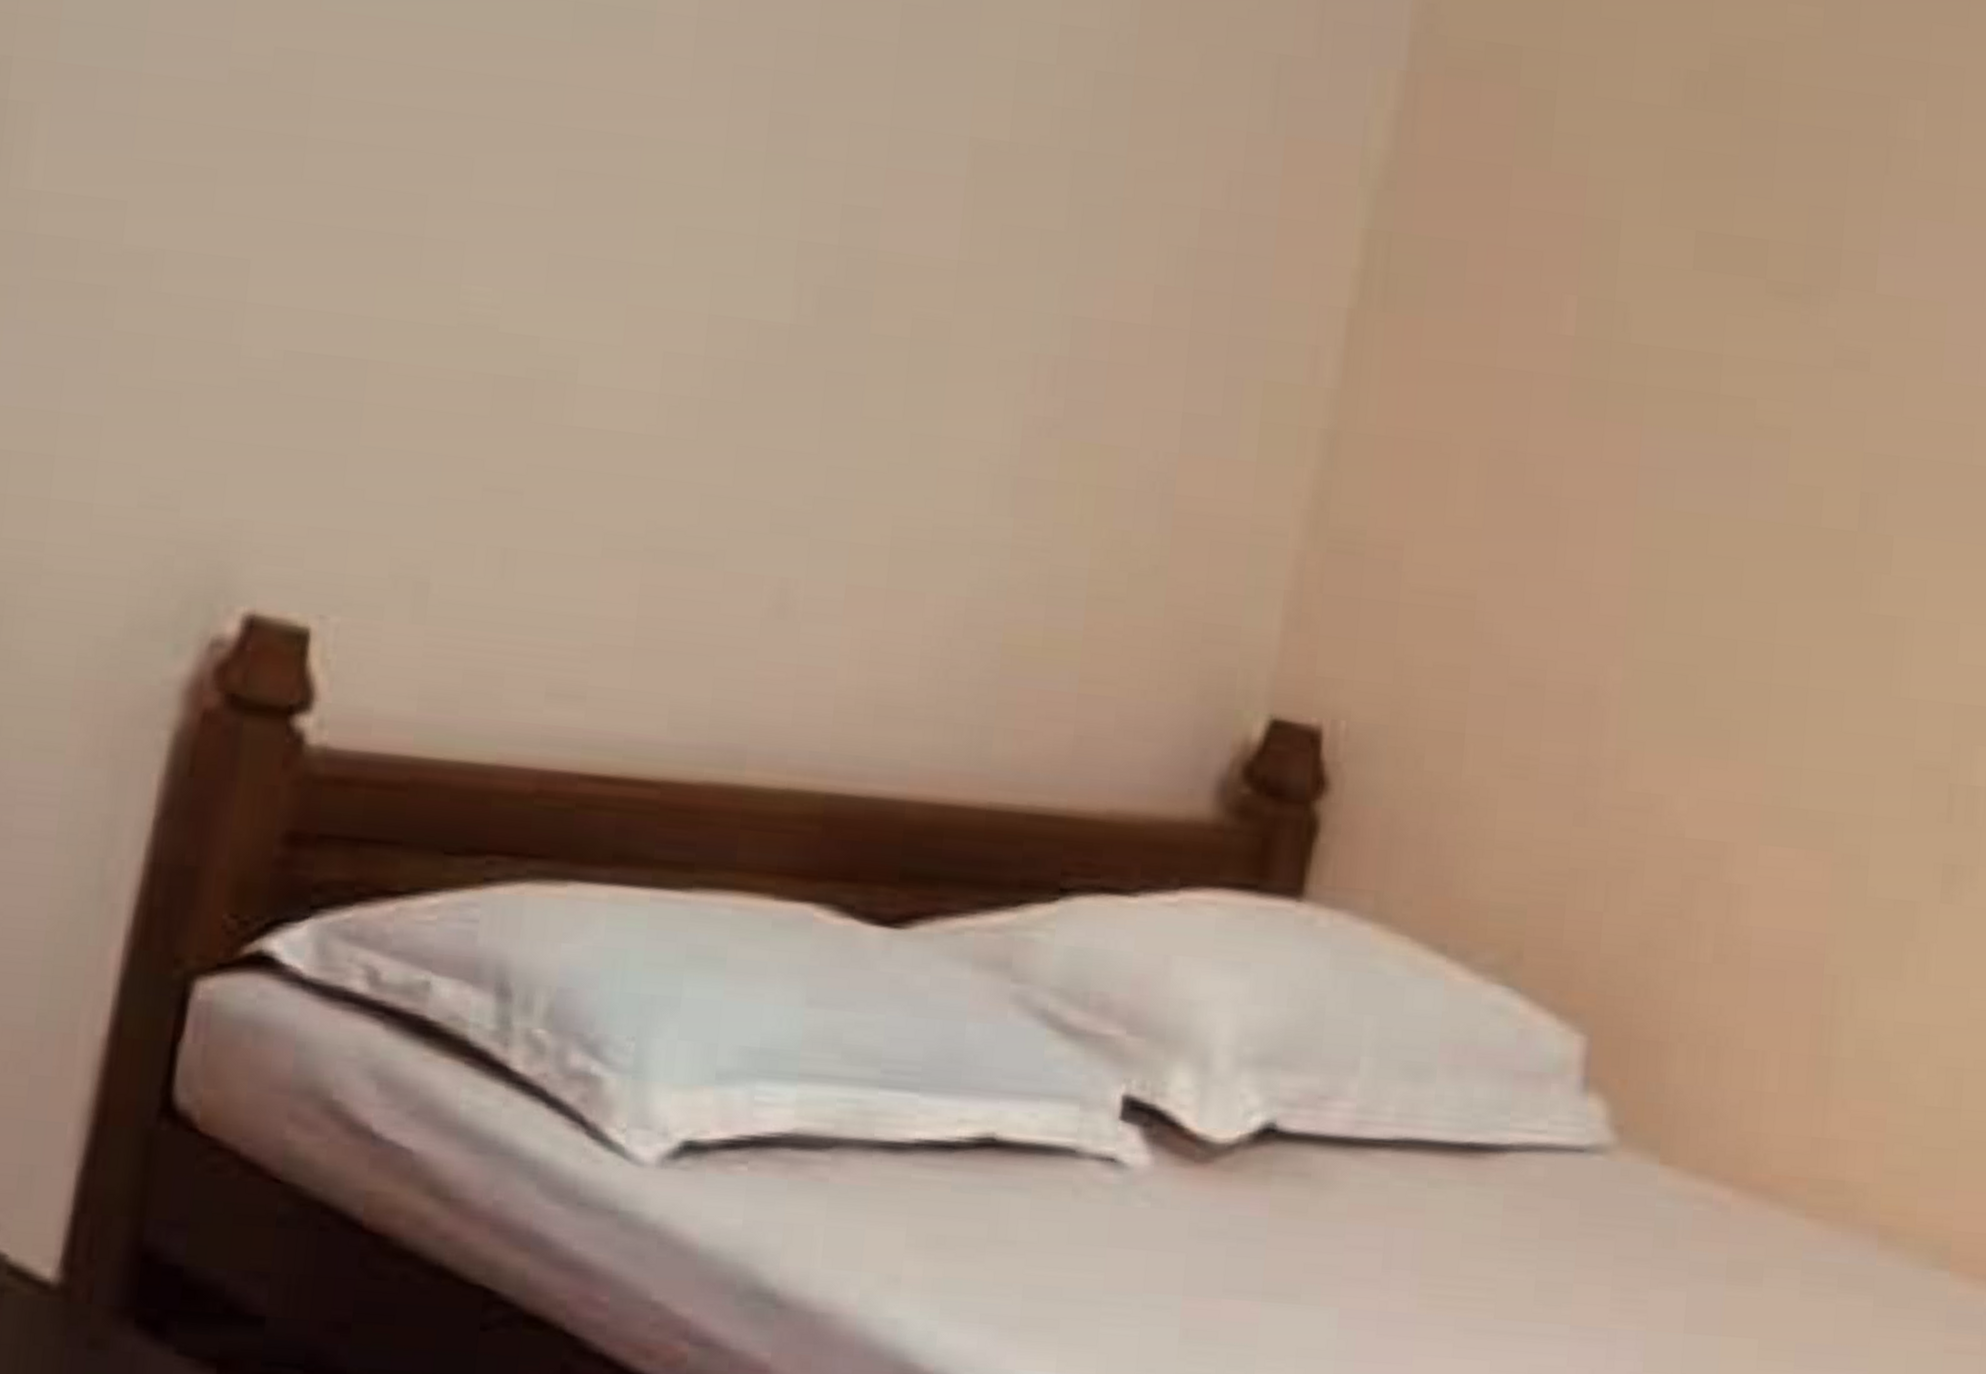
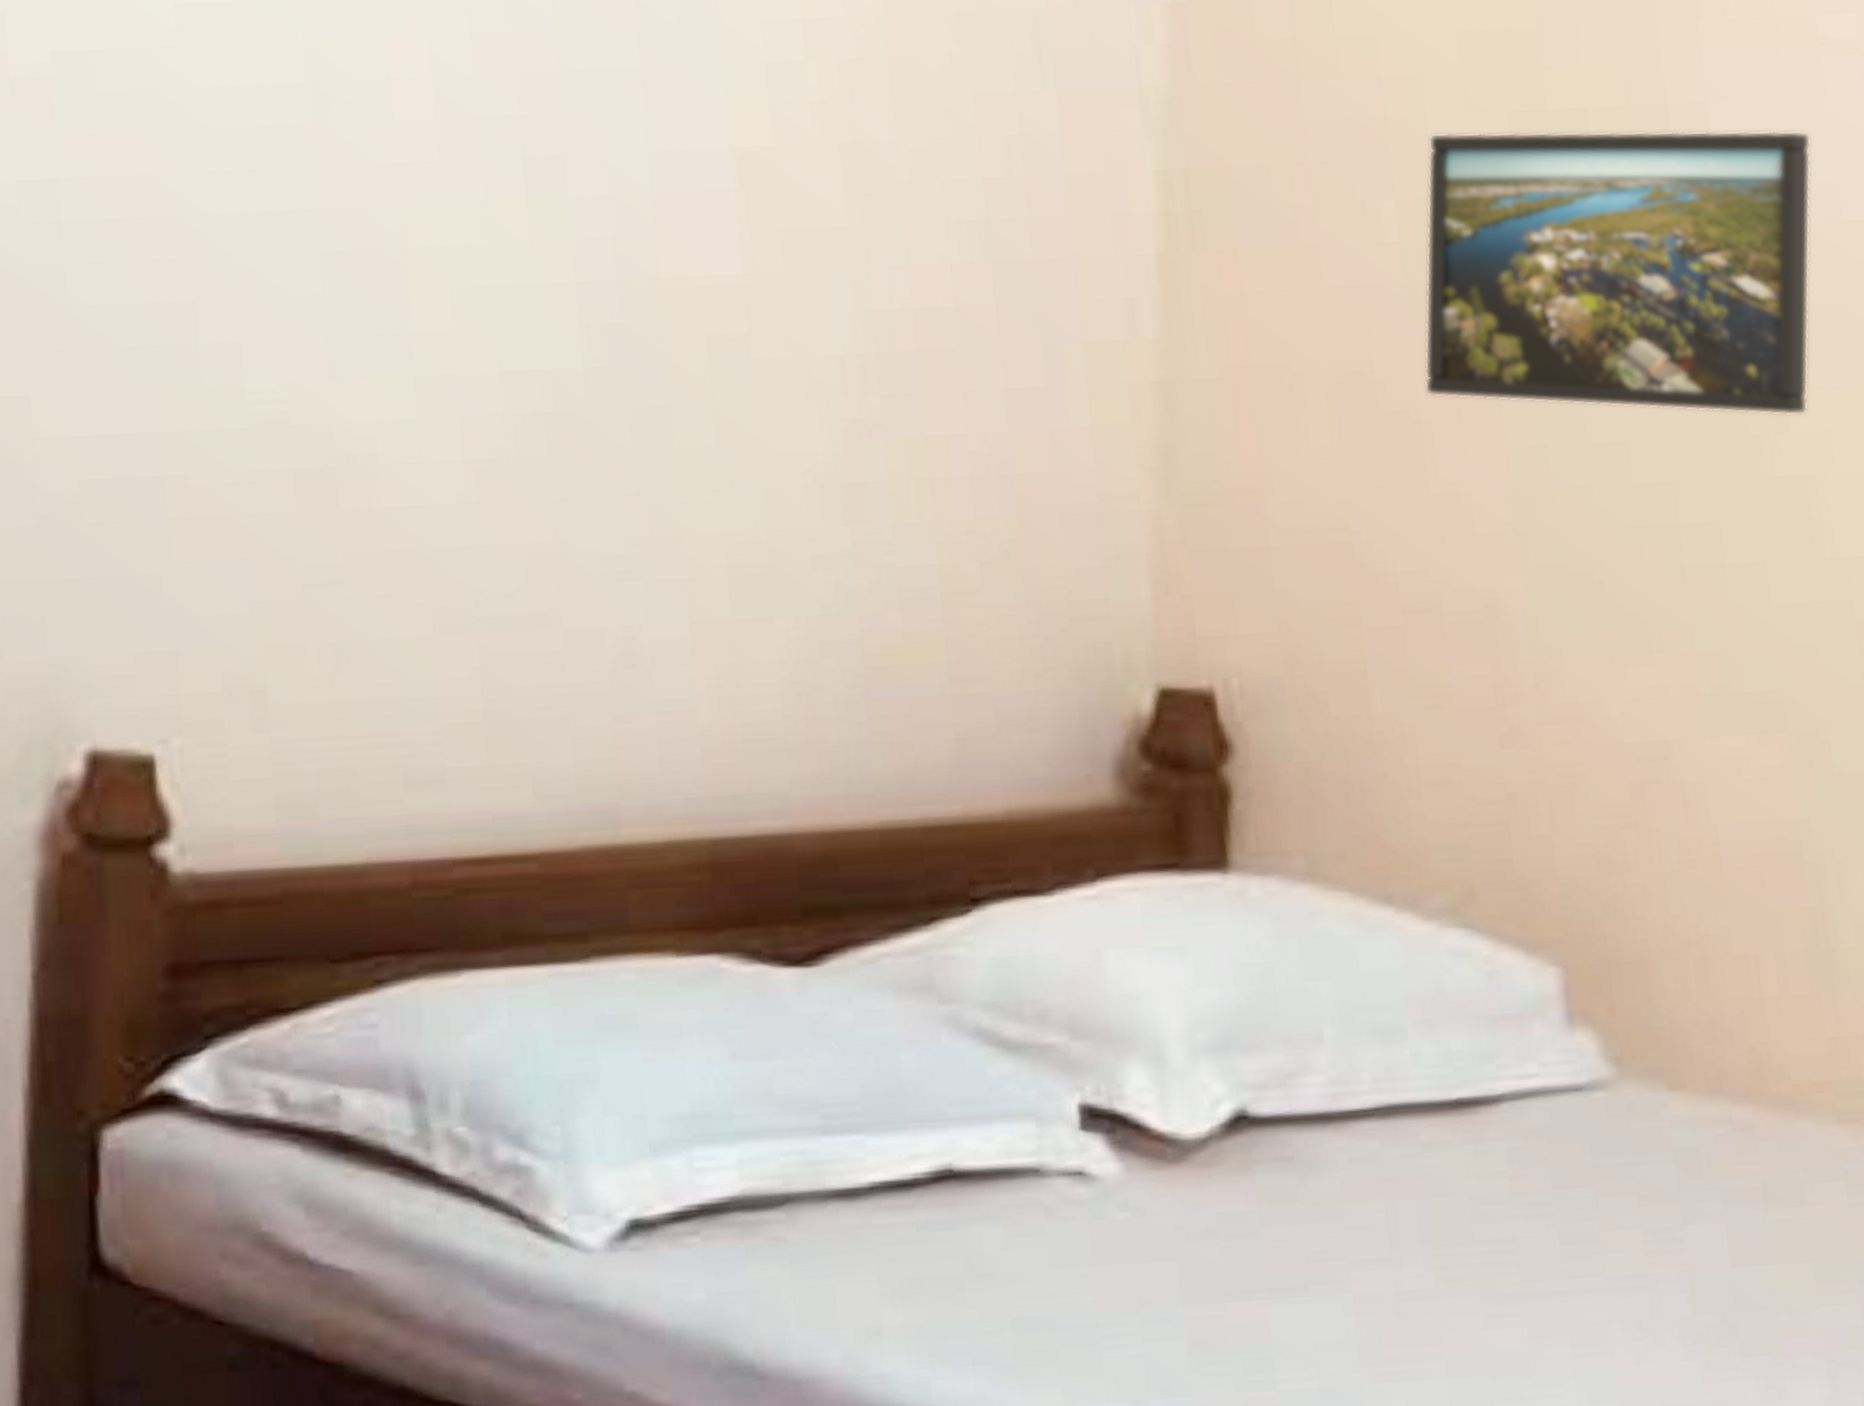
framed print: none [1570,239,1965,561] -> present [1424,130,1811,416]

